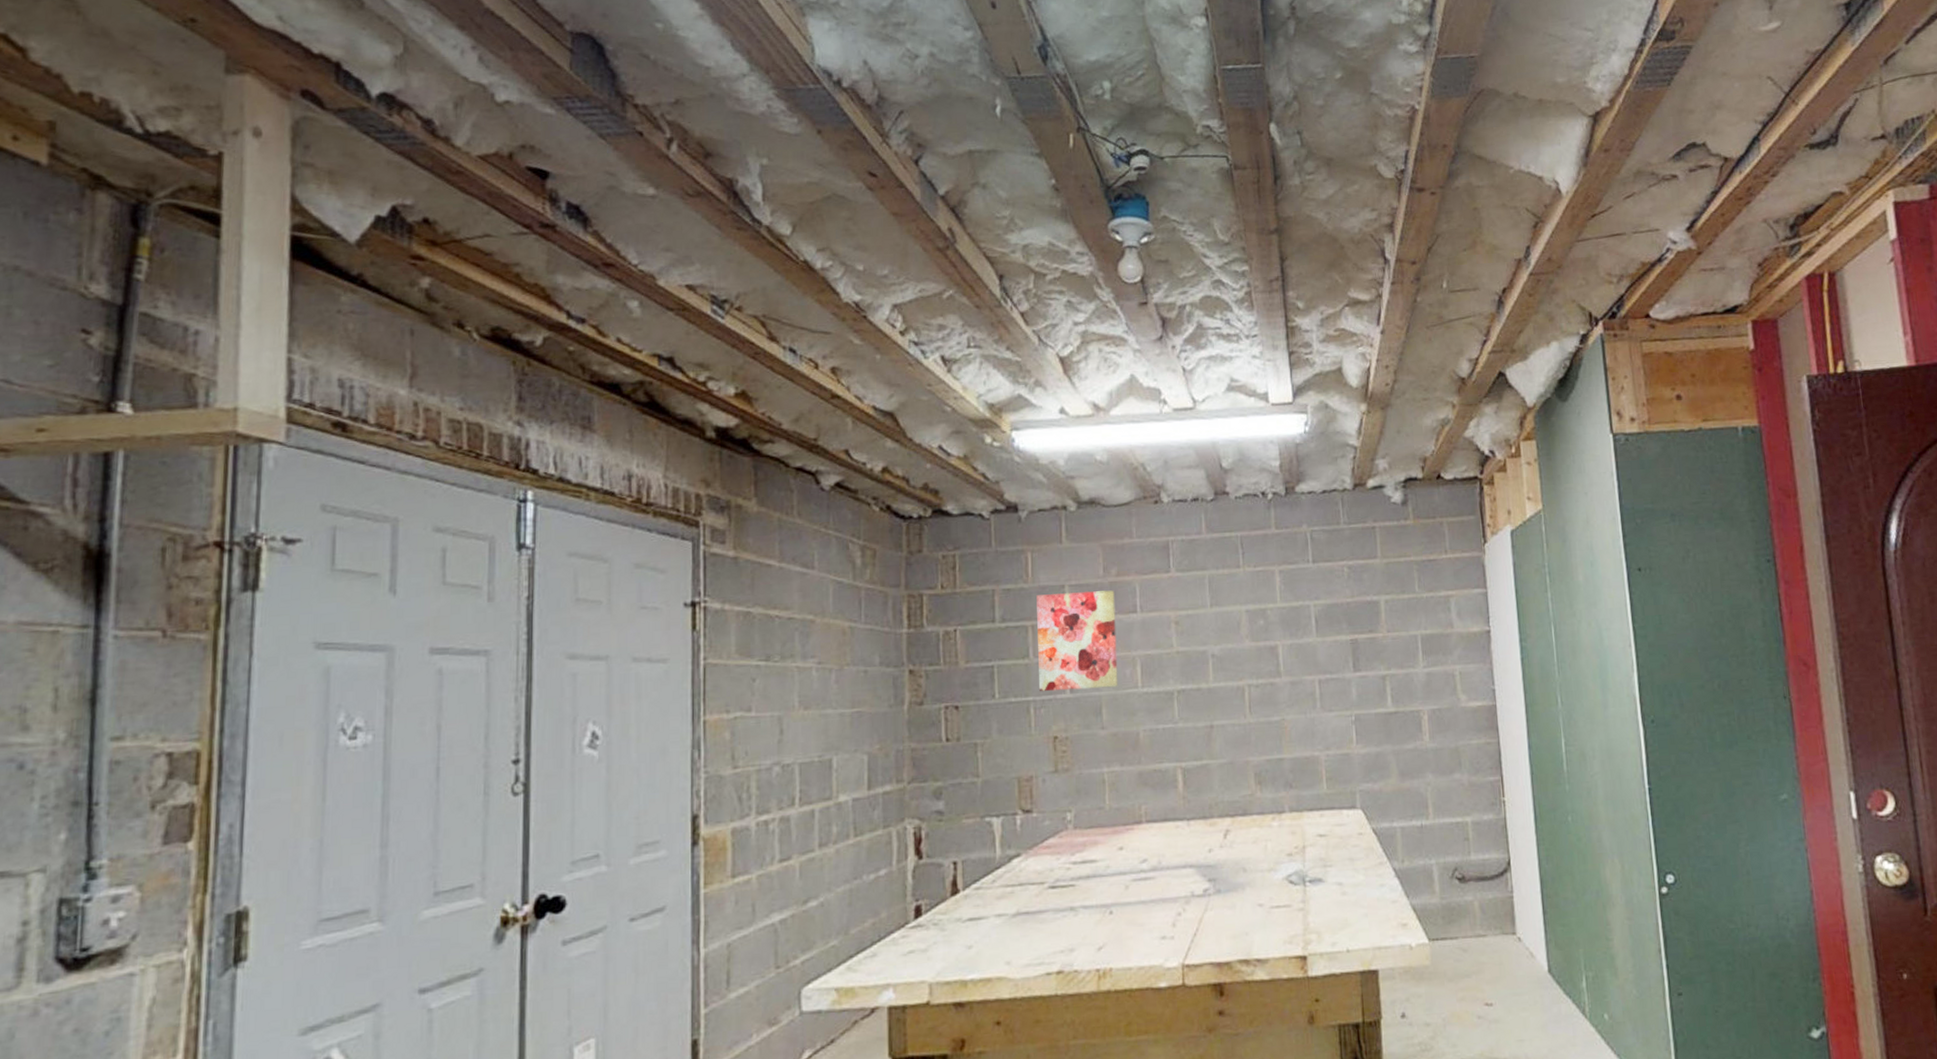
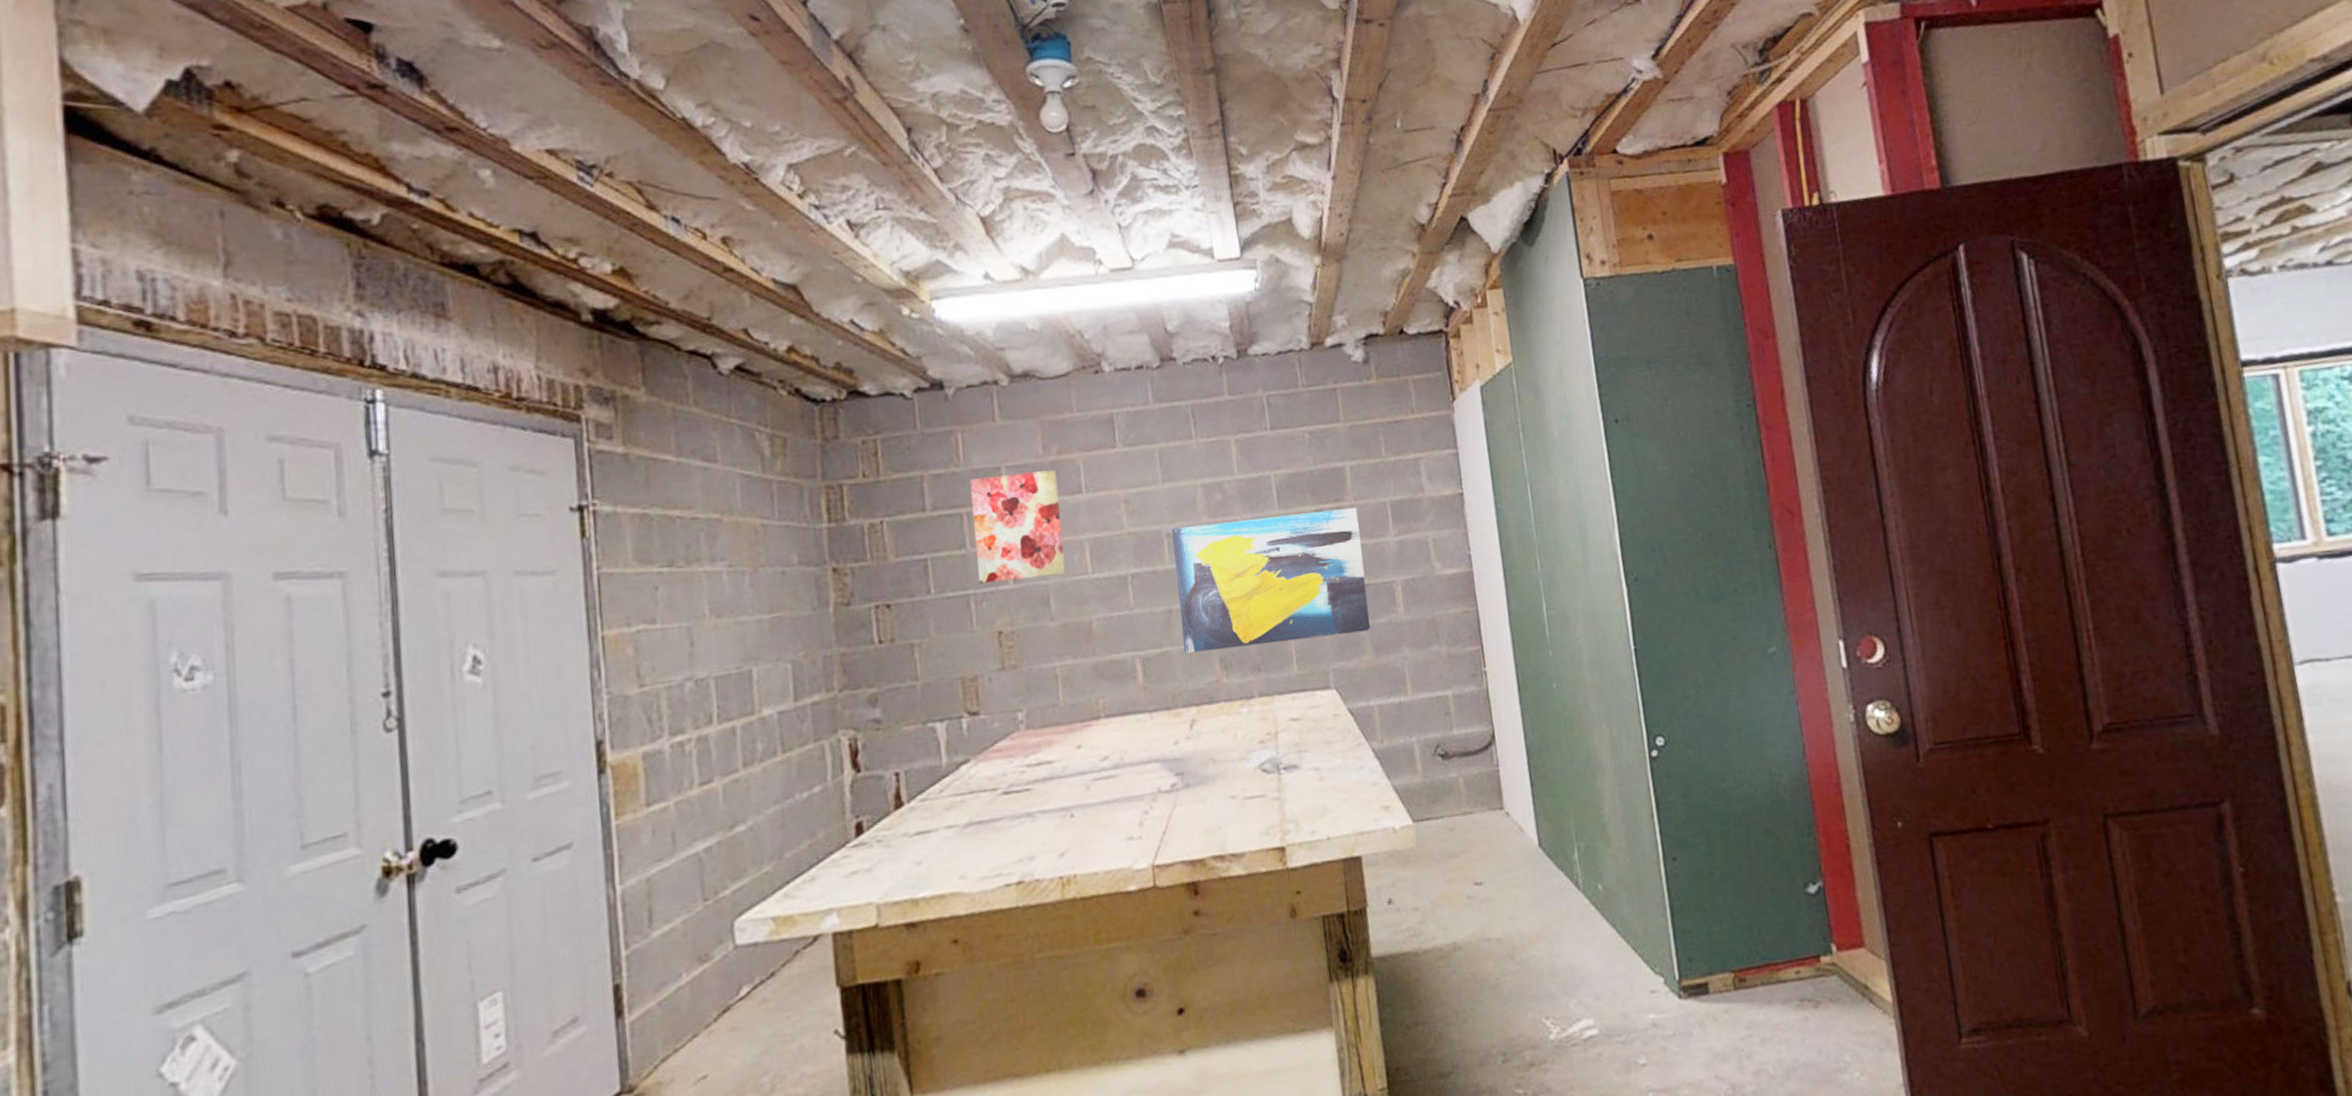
wall art: none [1217,639,1397,768] -> present [1172,507,1371,654]

